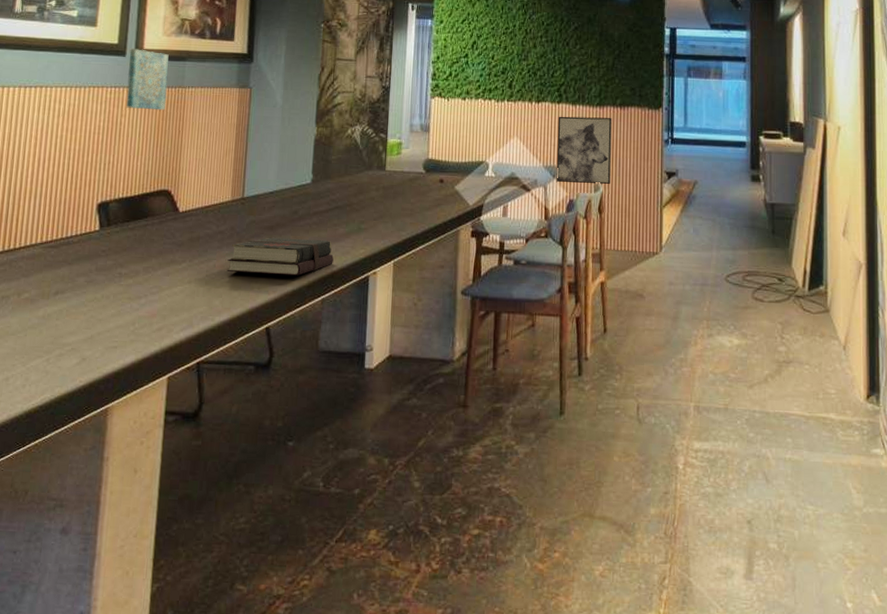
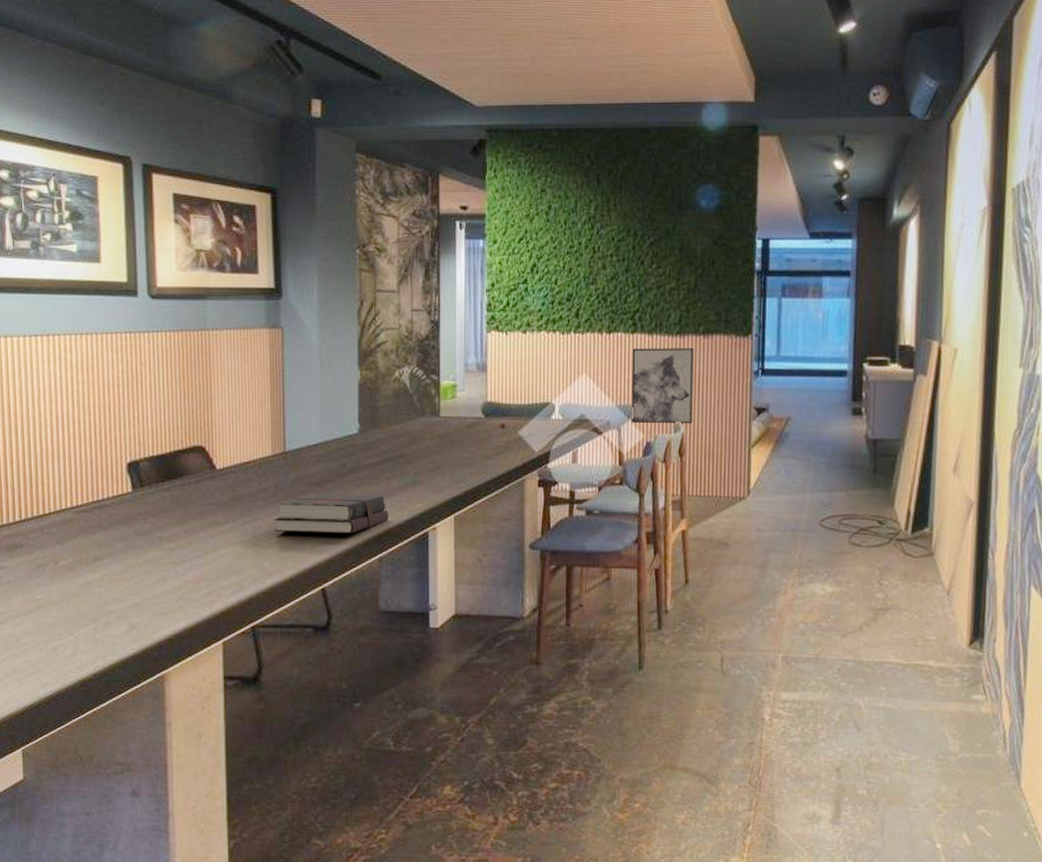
wall art: present [126,48,169,111] -> none [141,287,190,358]

